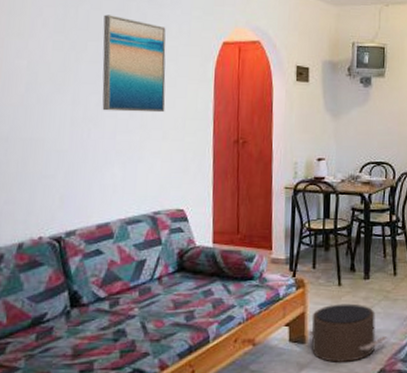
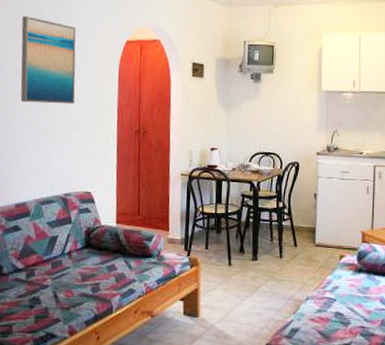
pouf: present [308,303,388,362] -> none [201,282,274,336]

